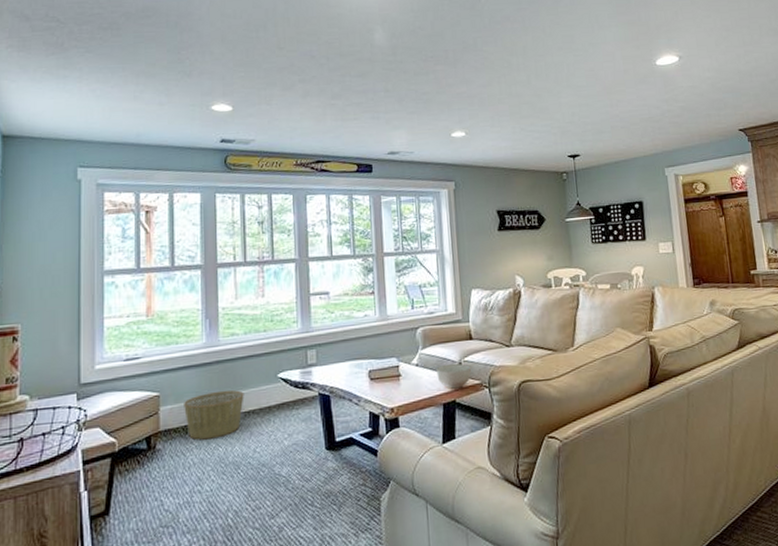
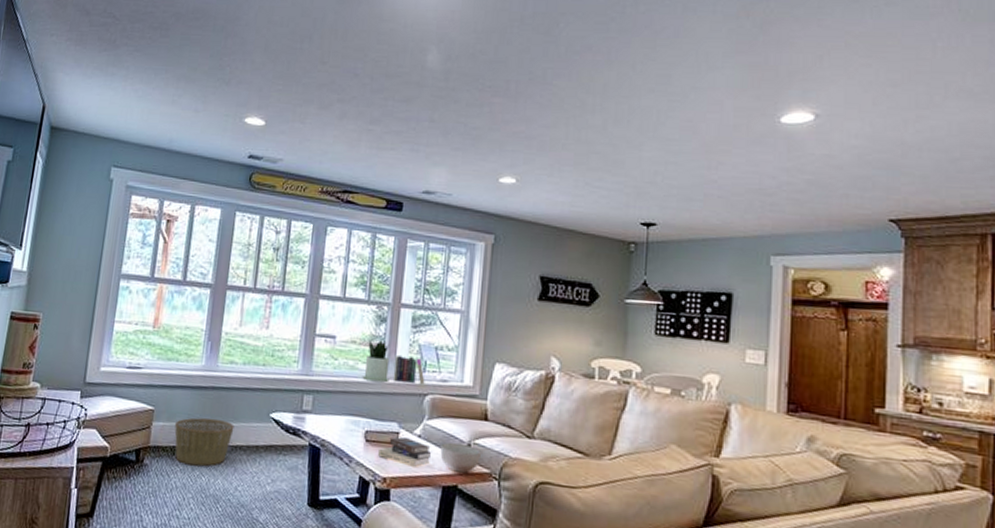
planter: none [358,288,383,327] -> present [362,339,390,383]
books: none [383,369,430,394] -> present [378,437,432,468]
books: none [385,297,415,323] -> present [392,354,425,385]

